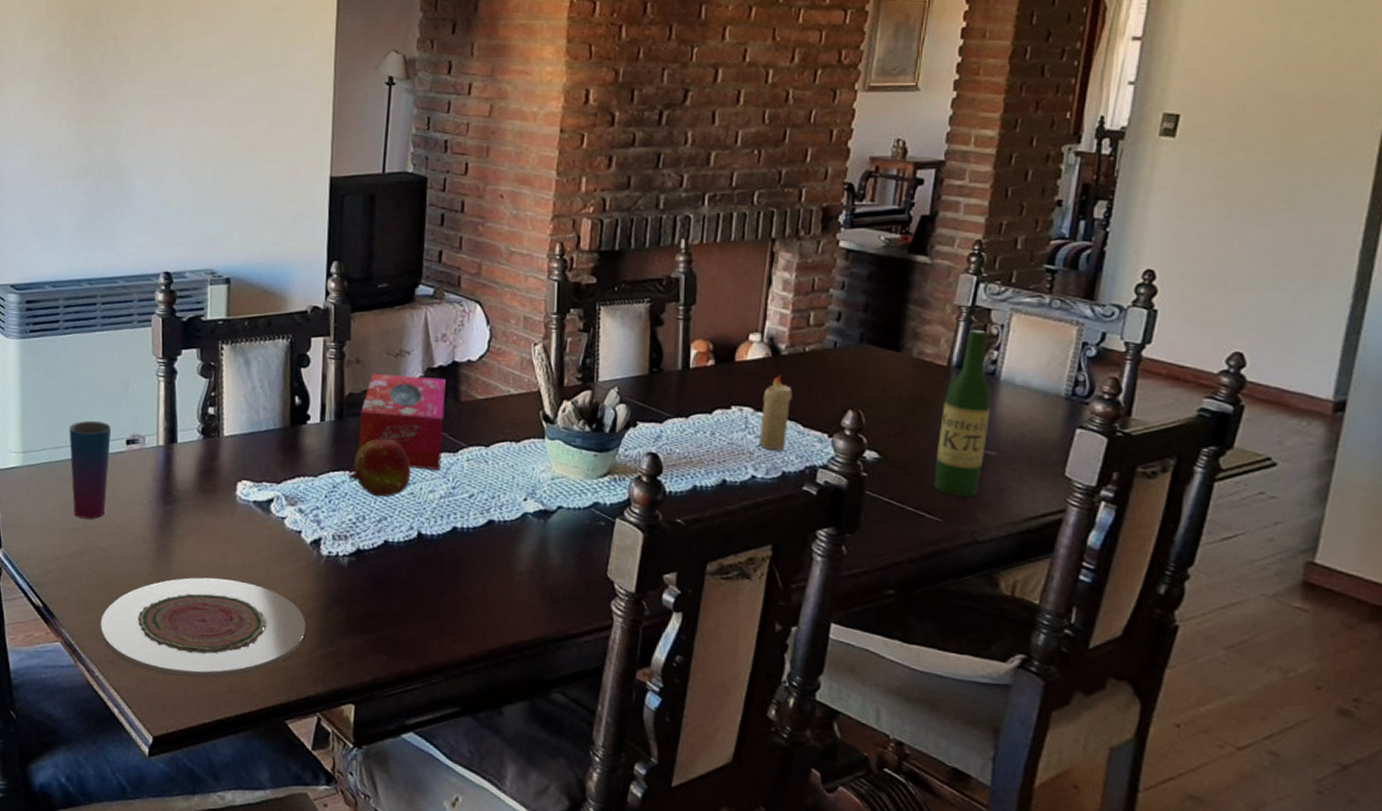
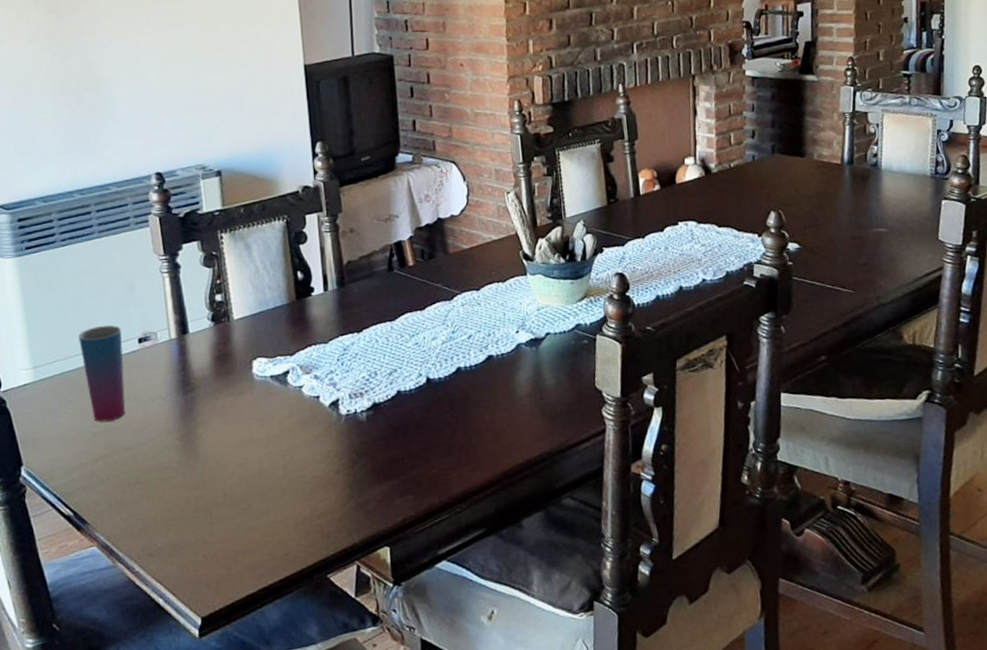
plate: present [100,577,306,679] -> none [134,453,336,557]
fruit: present [346,438,411,497] -> none [354,297,414,352]
tissue box: present [359,373,446,470] -> none [360,235,439,321]
candle: present [758,374,792,451] -> none [702,189,726,255]
wine bottle: present [934,329,991,497] -> none [842,130,878,270]

